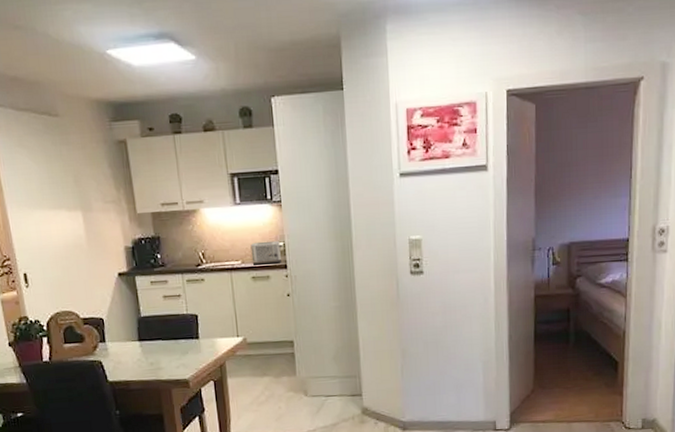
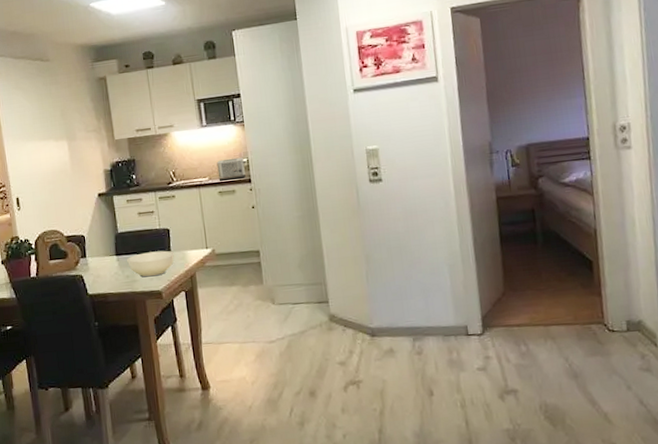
bowl: none [151,337,203,365] -> present [127,250,174,277]

